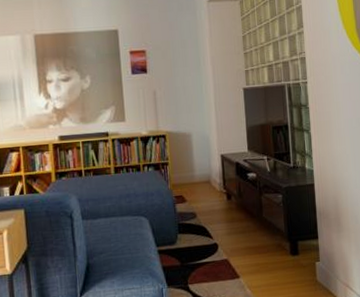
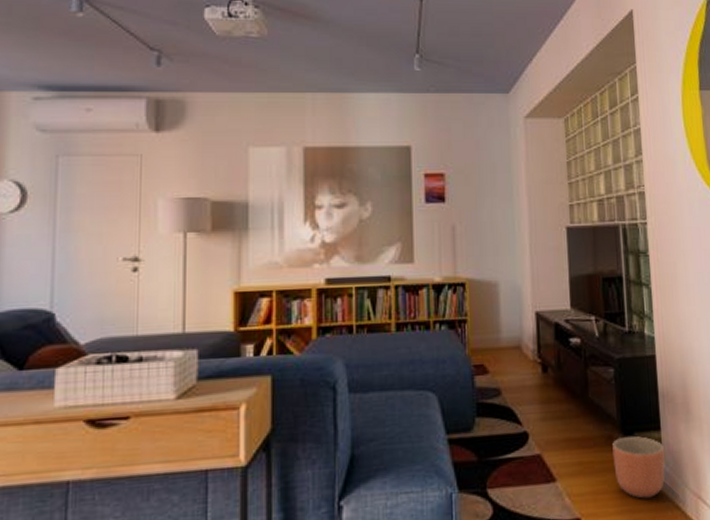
planter: none [281,243,322,288] -> present [612,436,665,499]

